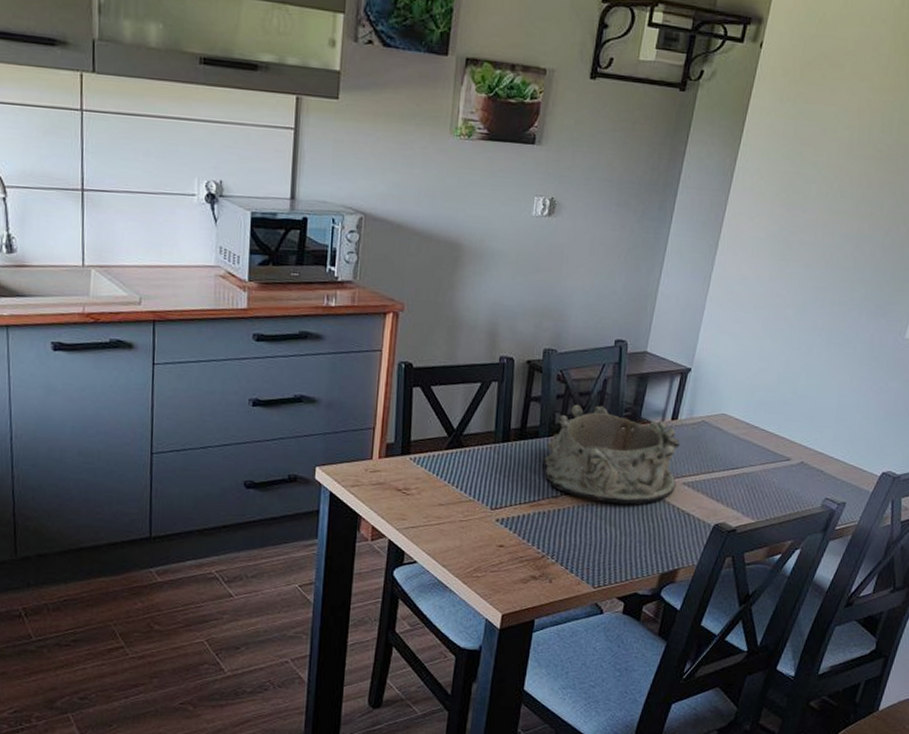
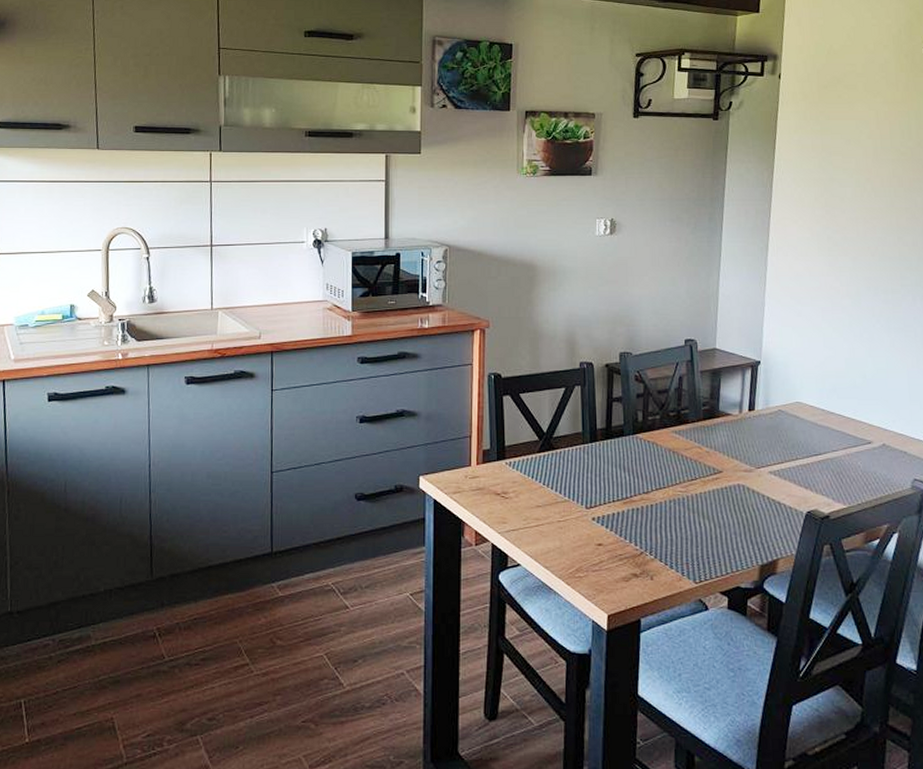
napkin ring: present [543,405,680,505] -> none [631,402,763,497]

